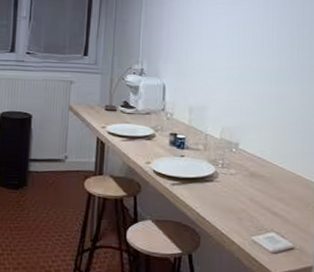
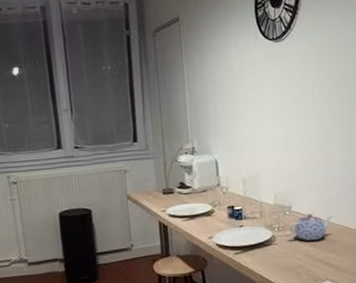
teapot: none [233,154,285,185] -> present [288,213,333,241]

